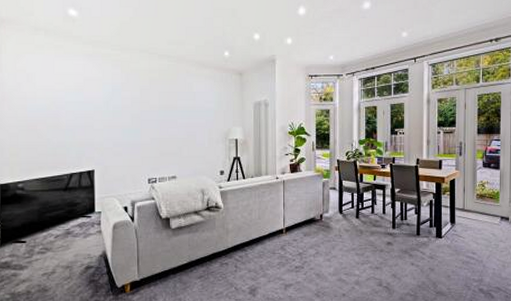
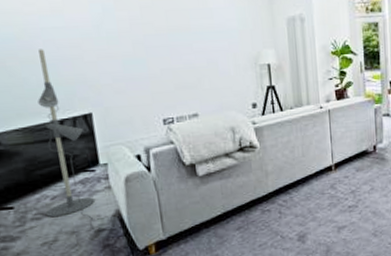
floor lamp: none [49,117,88,271] -> present [38,49,99,234]

